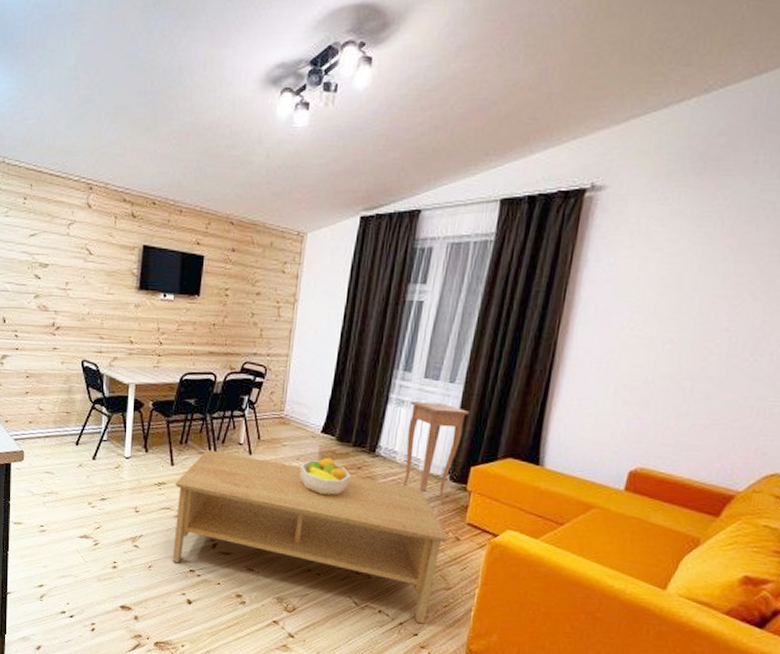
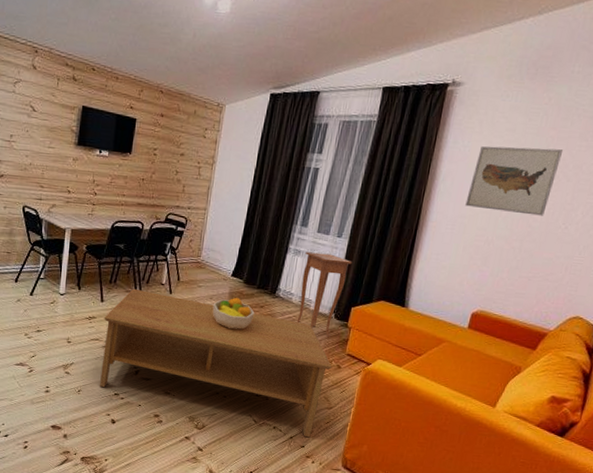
wall art: none [614,261,746,347] -> present [465,146,563,216]

